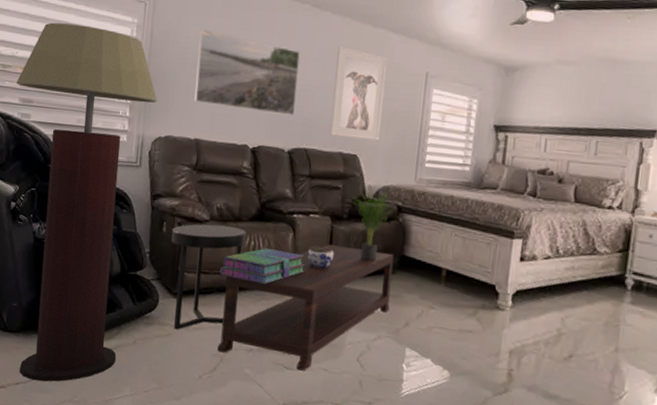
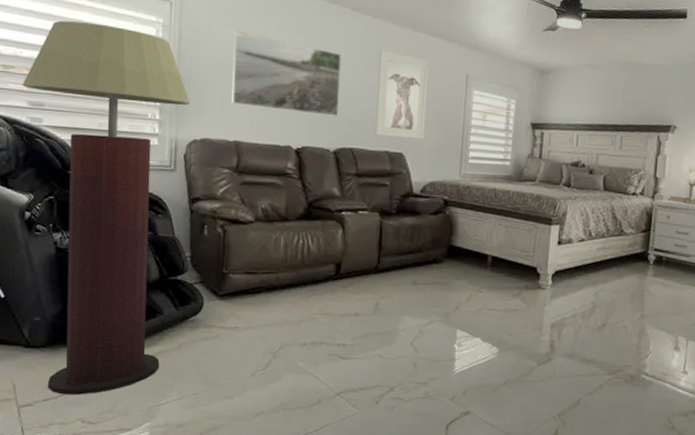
side table: present [171,224,247,330] -> none [214,225,294,331]
coffee table: present [217,244,394,371] -> none [269,238,442,359]
stack of books: present [220,247,306,284] -> none [268,245,356,280]
jar: present [307,245,334,269] -> none [357,240,384,263]
potted plant: present [353,185,393,262] -> none [401,181,440,253]

